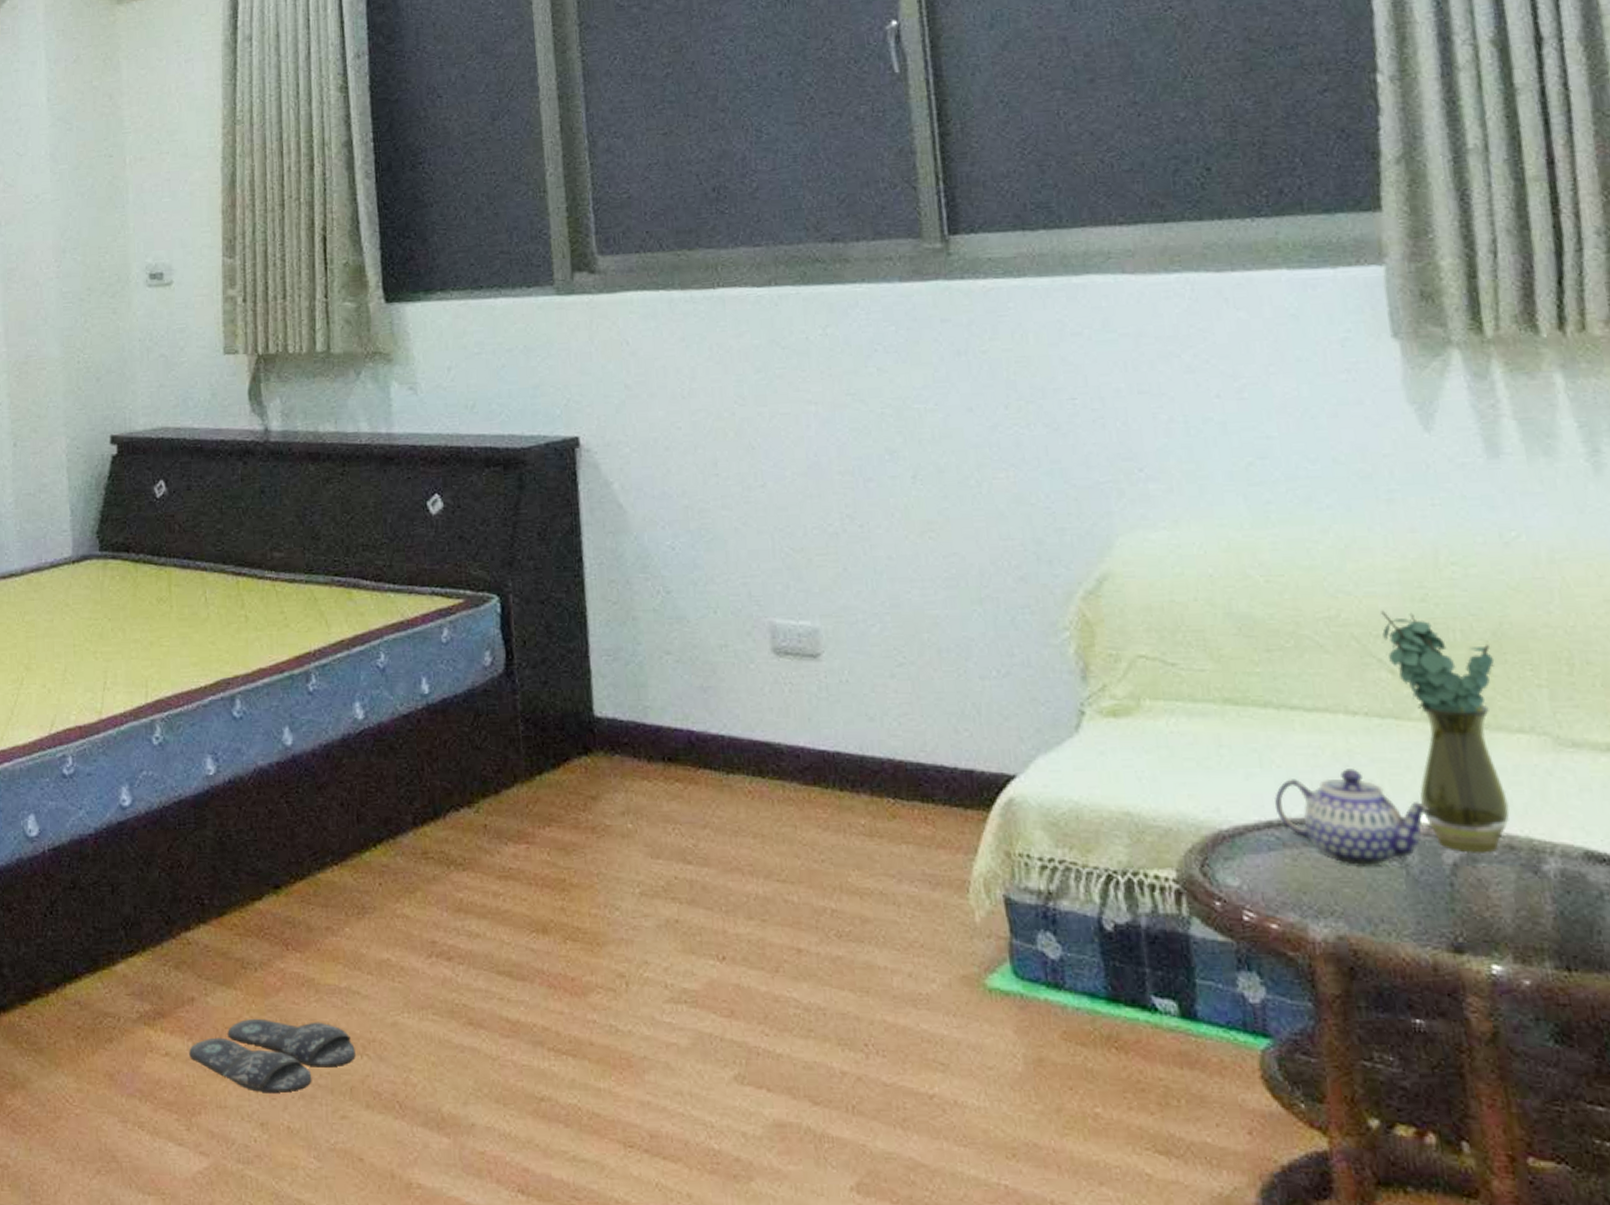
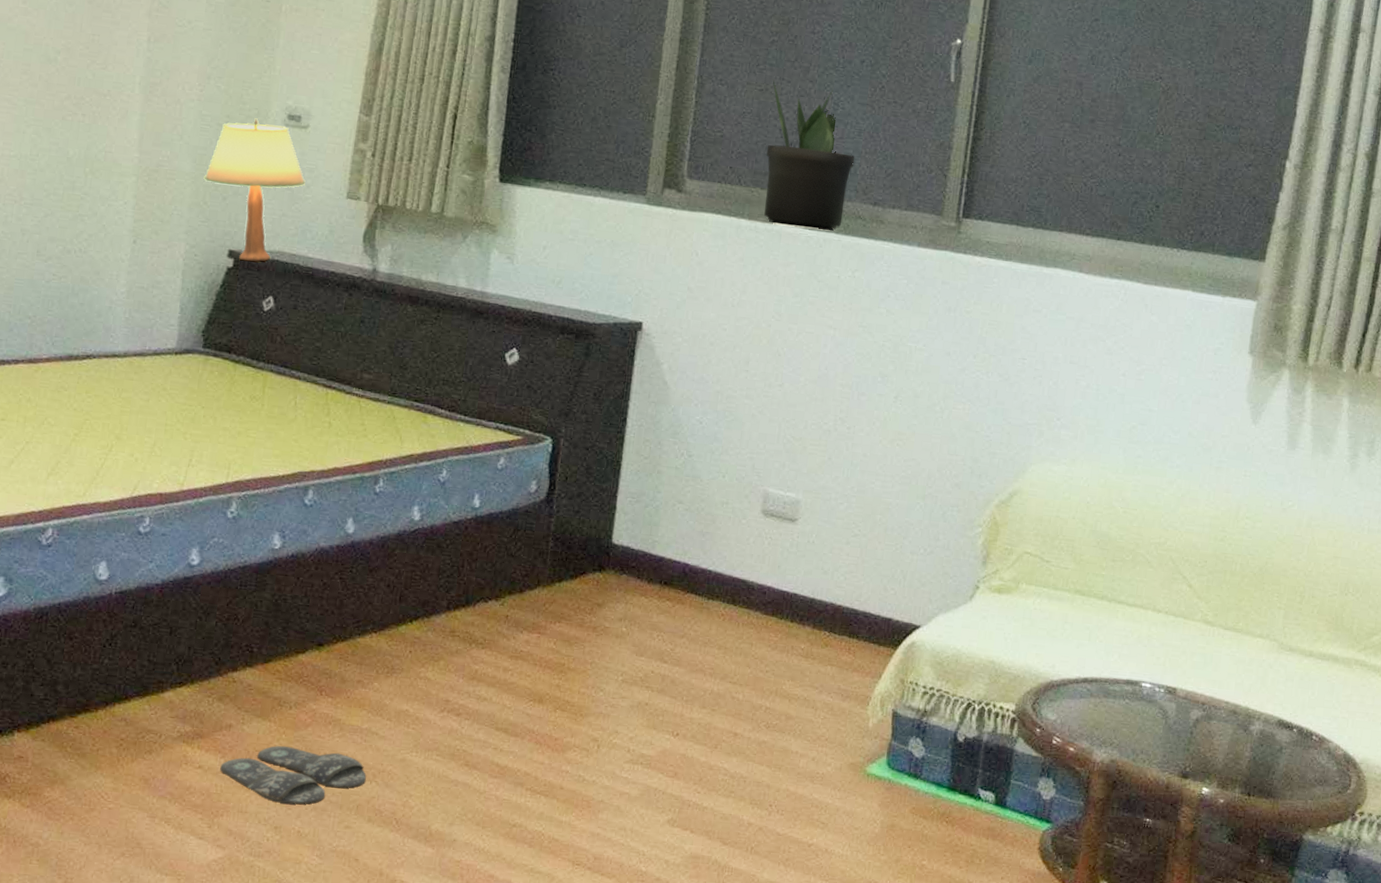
table lamp: none [75,286,178,445] -> present [205,119,305,263]
planter: none [675,115,796,288] -> present [764,79,854,230]
teapot: present [1274,768,1429,865] -> none [1091,648,1190,715]
vase: present [1381,610,1510,855] -> none [1185,543,1257,715]

